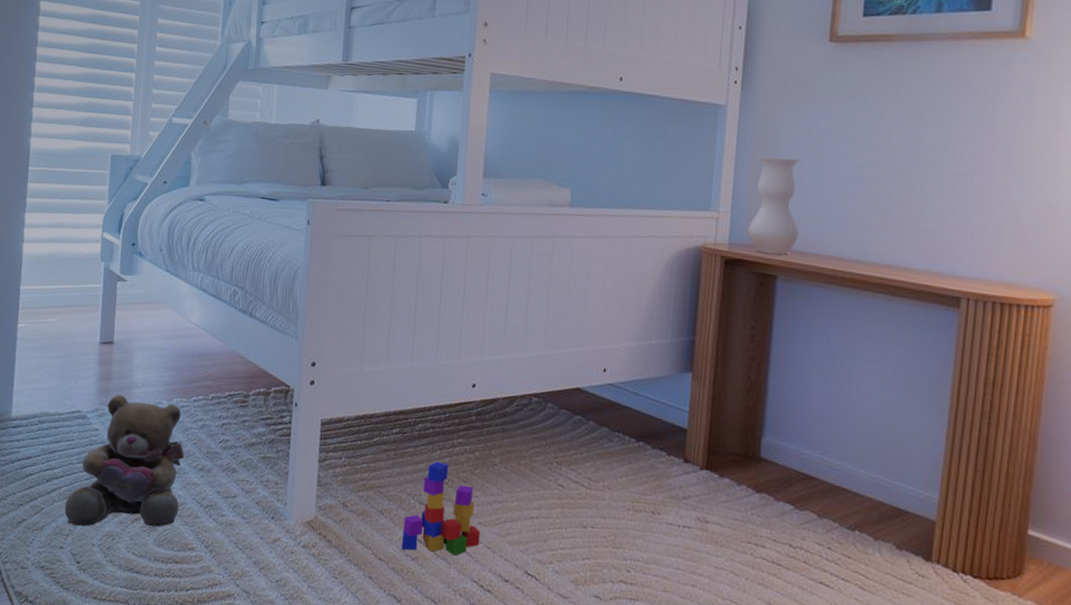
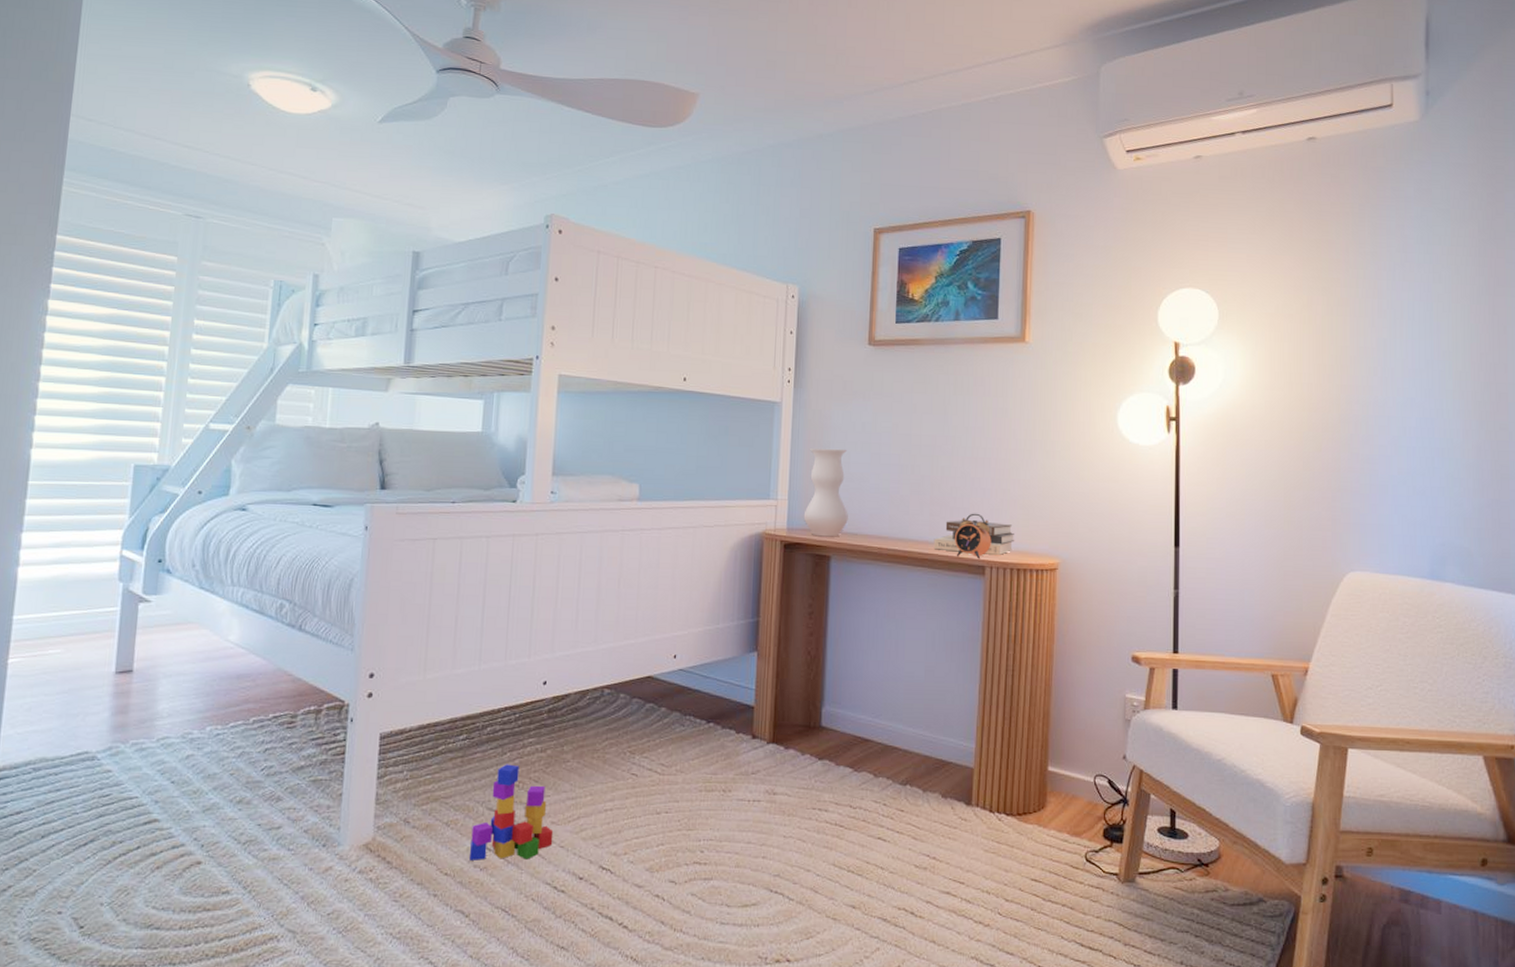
teddy bear: present [64,395,185,527] -> none [64,729,220,885]
books: none [898,243,999,287] -> present [933,520,1014,556]
alarm clock: none [923,236,970,289] -> present [954,513,992,559]

